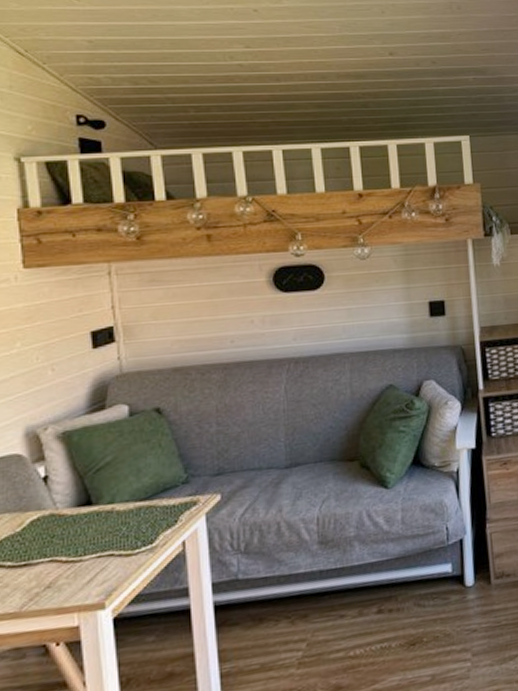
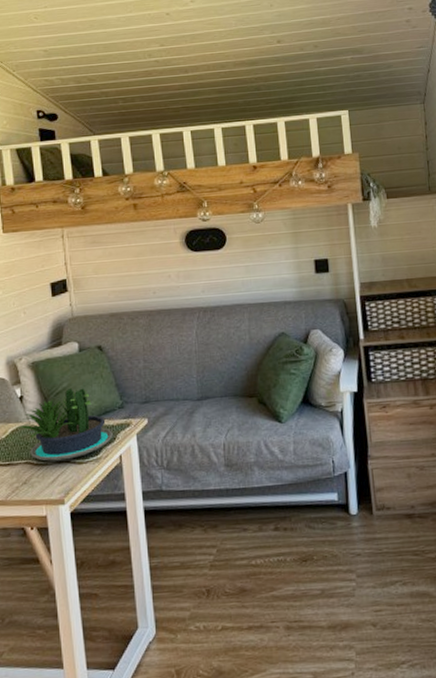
potted plant: none [31,461,174,557] -> present [12,388,113,461]

